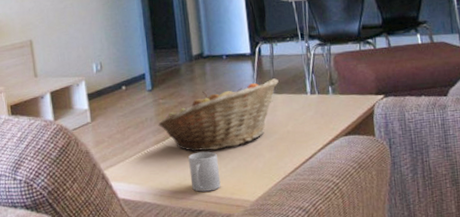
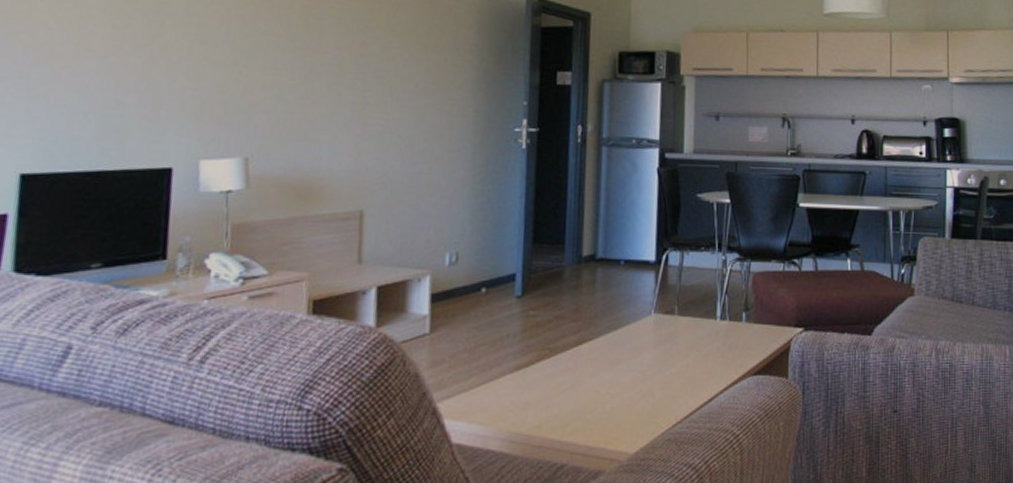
fruit basket: present [158,78,279,152] -> none [522,296,684,384]
mug: present [188,151,221,192] -> none [554,384,595,439]

